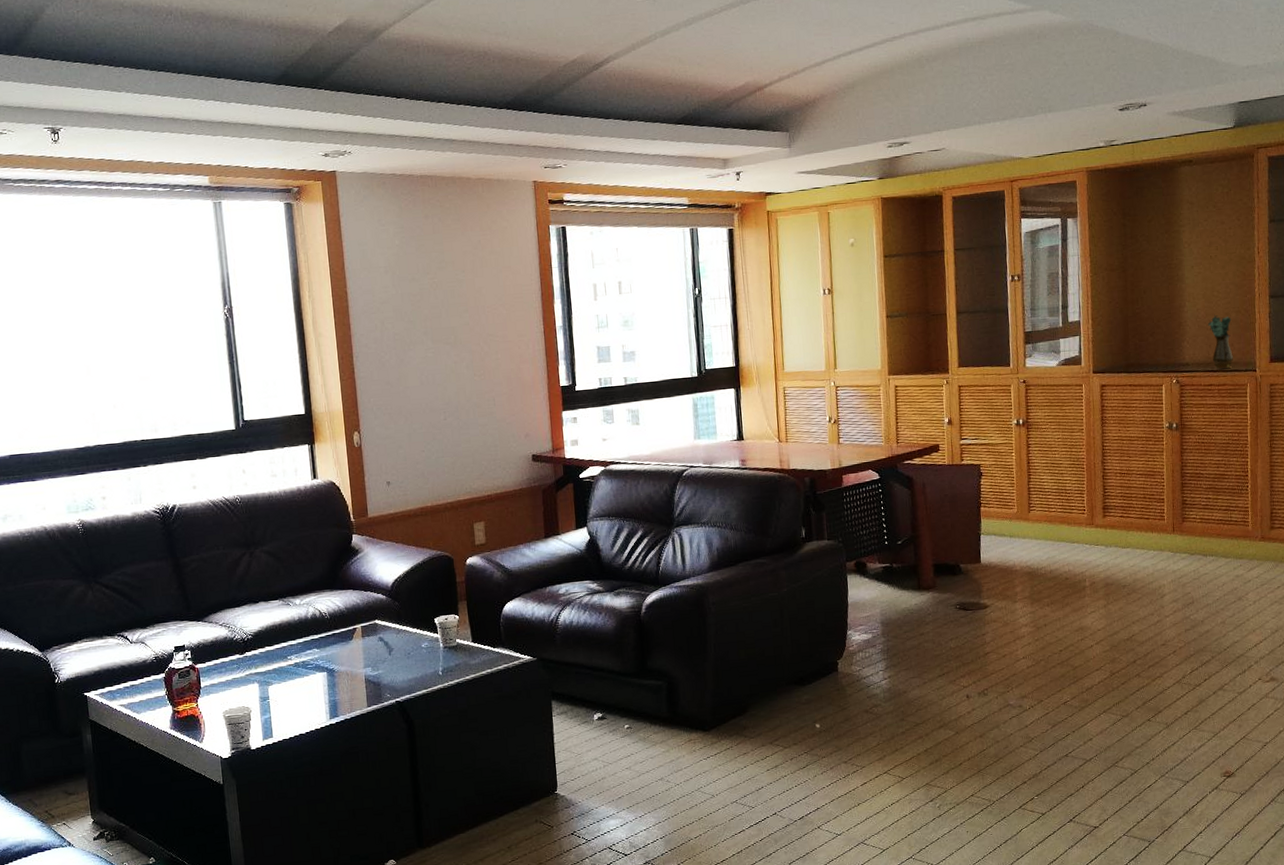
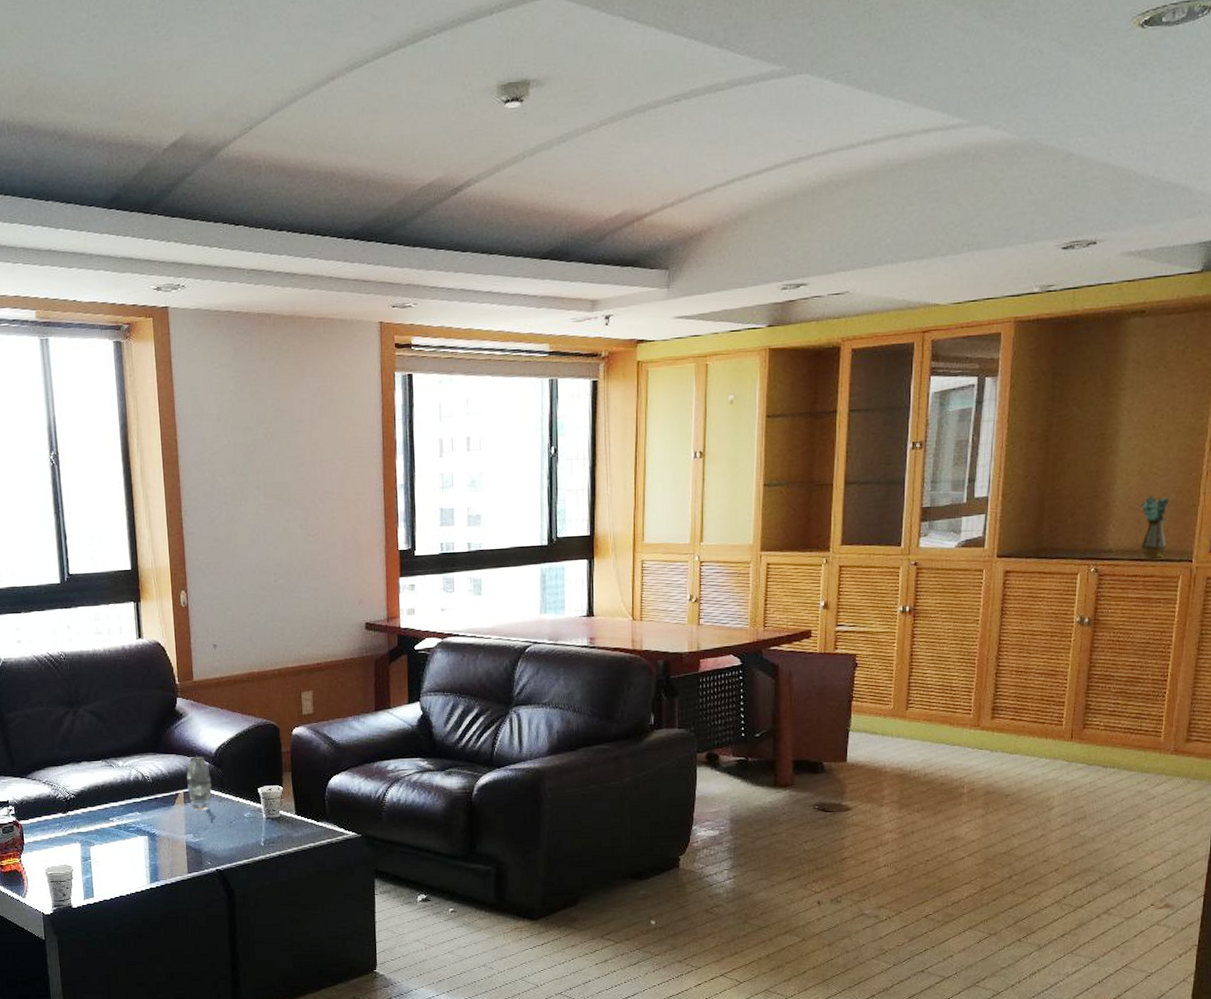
vase: none [364,590,389,644] -> present [187,756,212,811]

